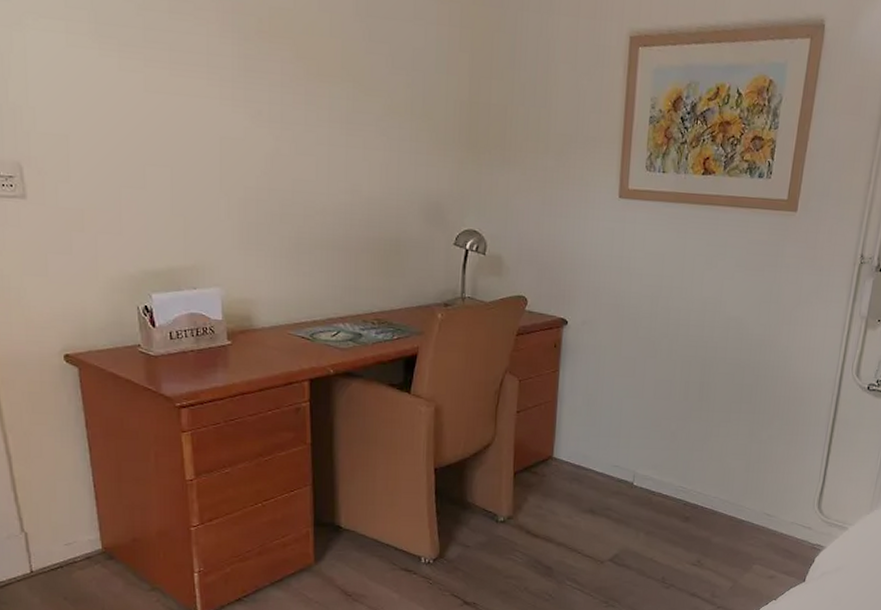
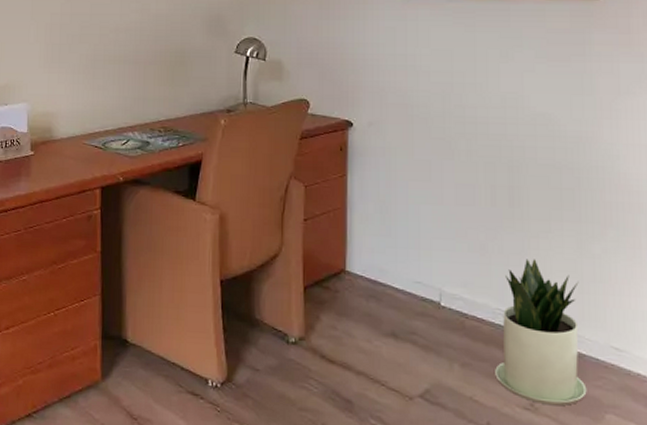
planter: none [672,444,747,561] -> present [495,259,587,406]

